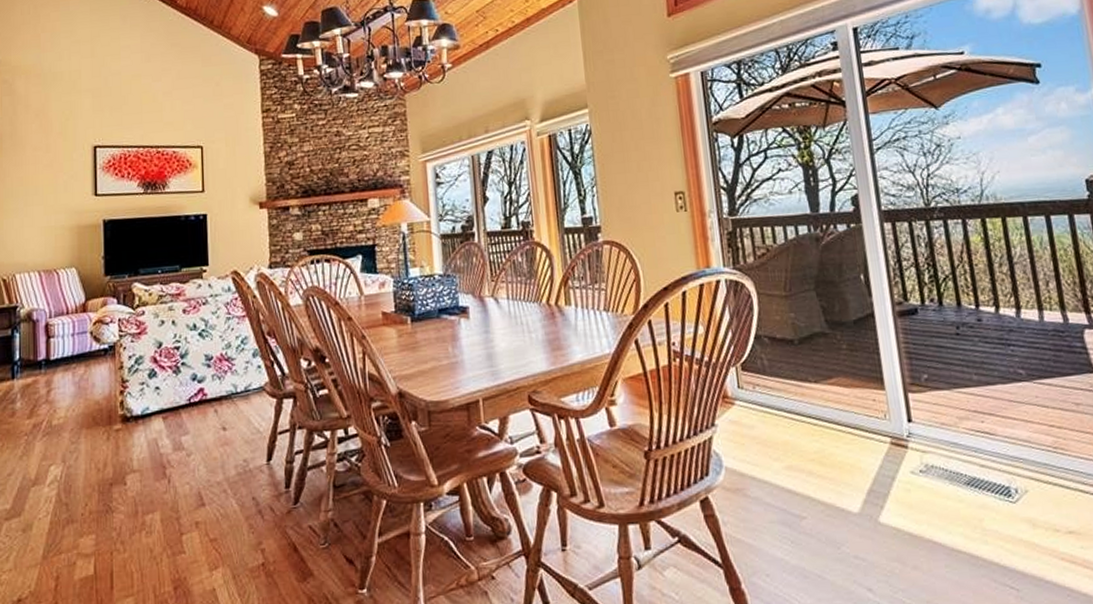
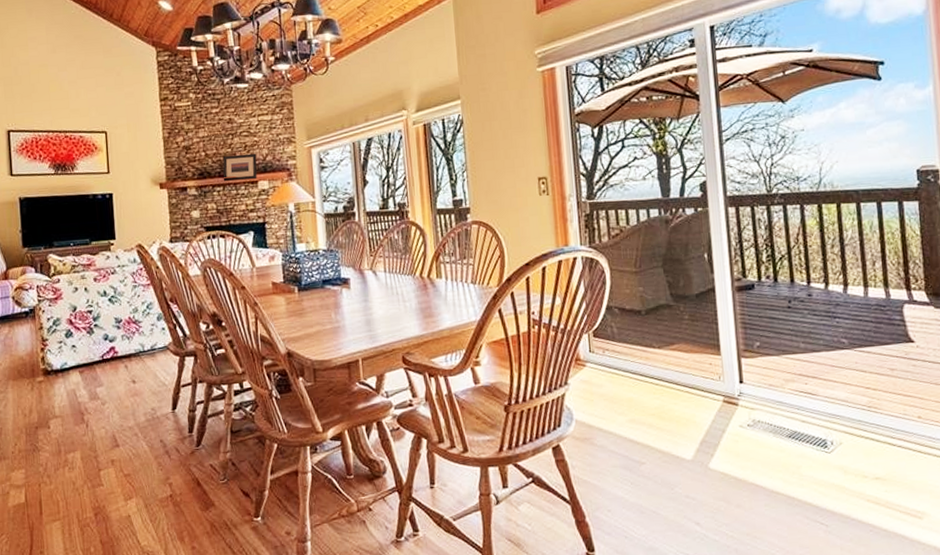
picture frame: none [329,168,367,200] -> present [222,153,258,182]

